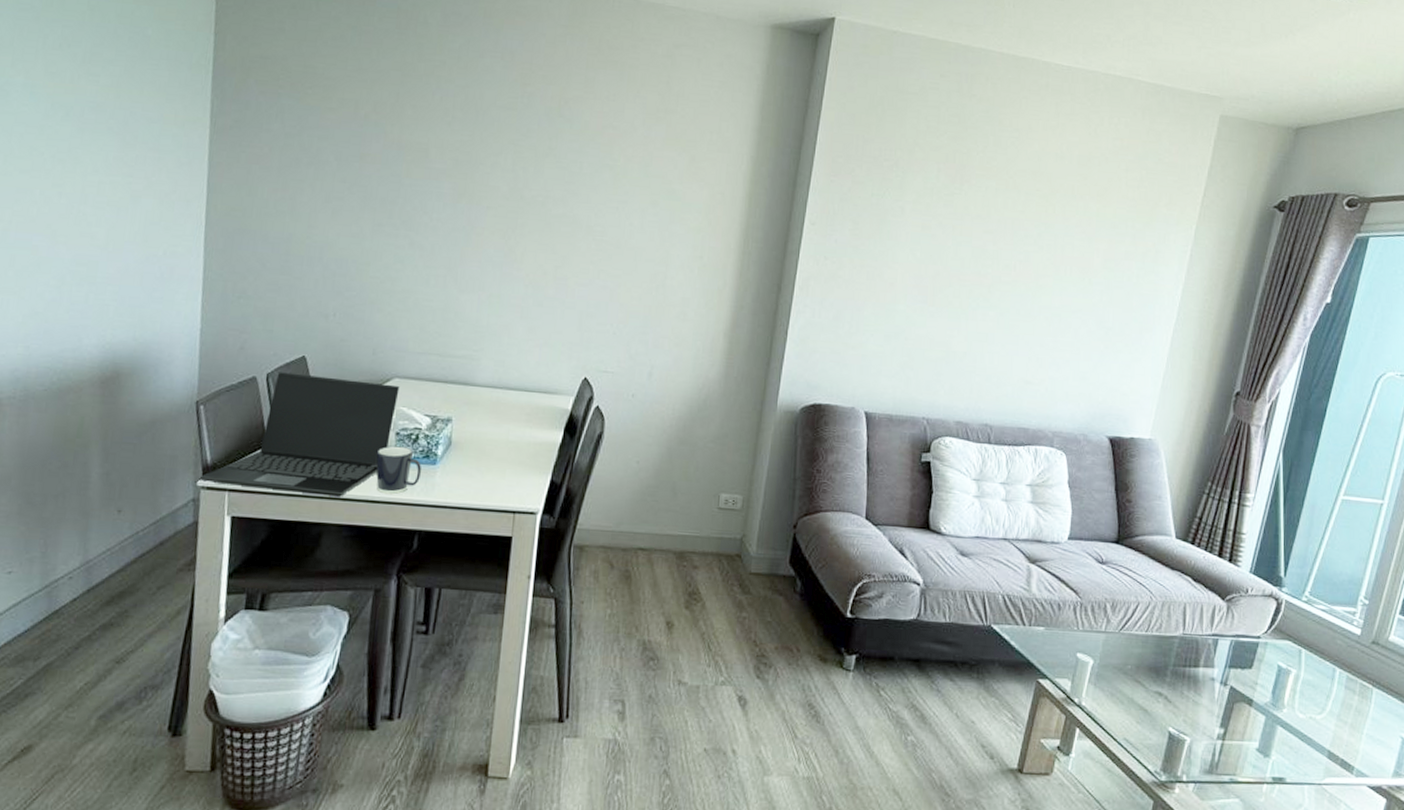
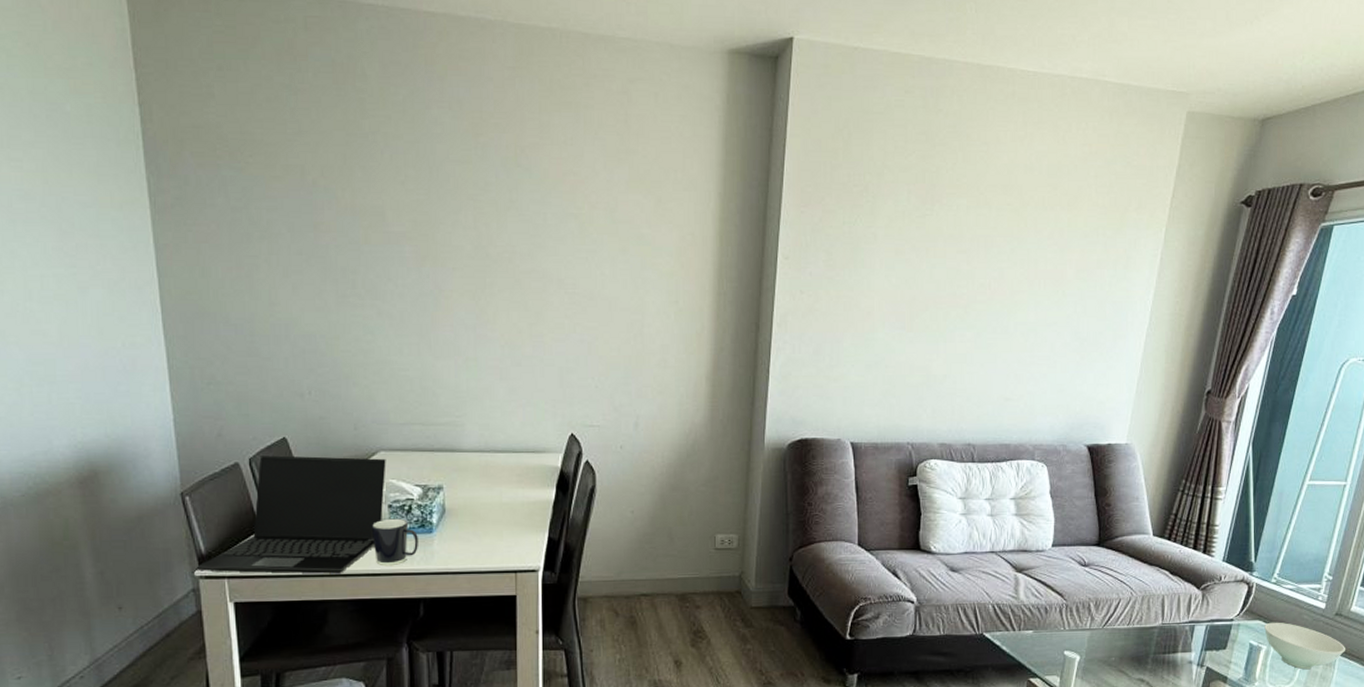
bowl: none [1294,644,1384,701] -> present [1264,622,1346,670]

